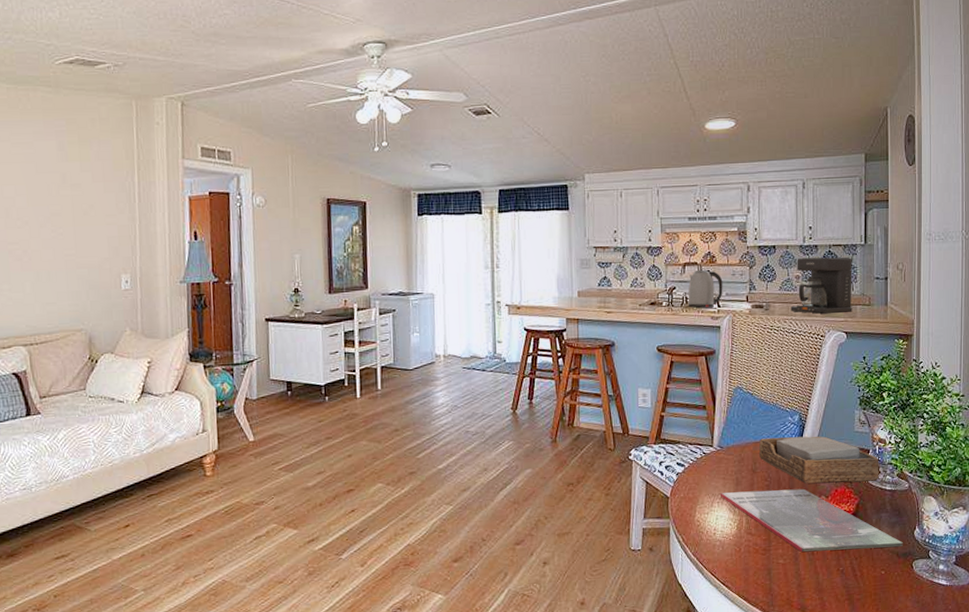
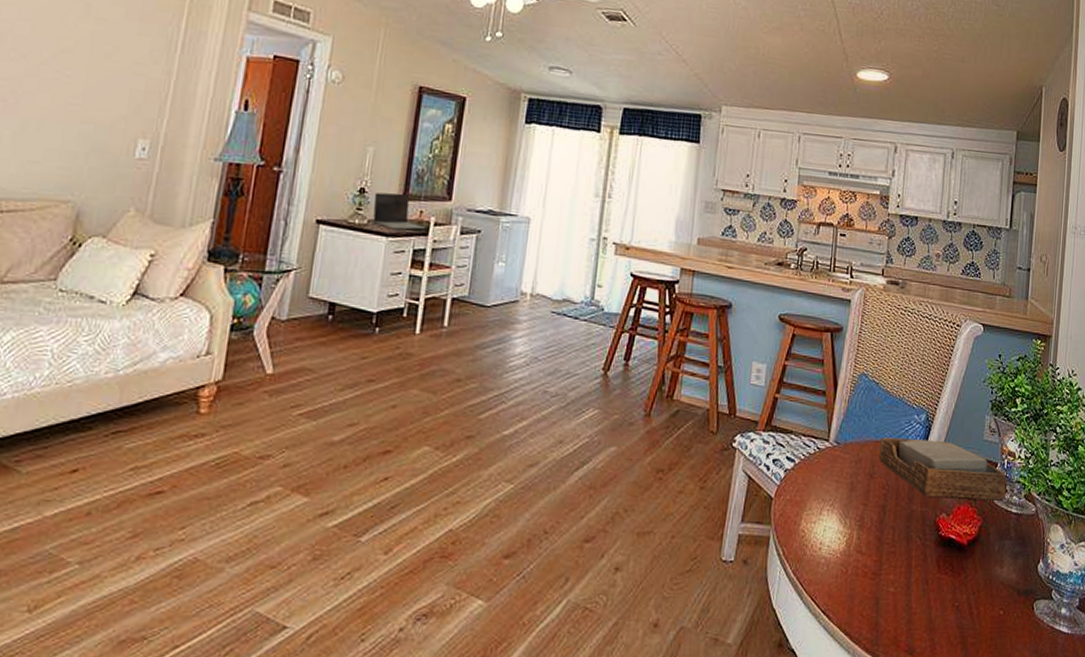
laptop: none [306,288,352,318] -> present [373,192,426,230]
kettle: present [688,269,723,309] -> none [818,232,859,278]
magazine: present [719,488,904,552] -> none [830,498,1026,583]
coffee maker: present [790,256,853,314] -> none [927,234,996,303]

